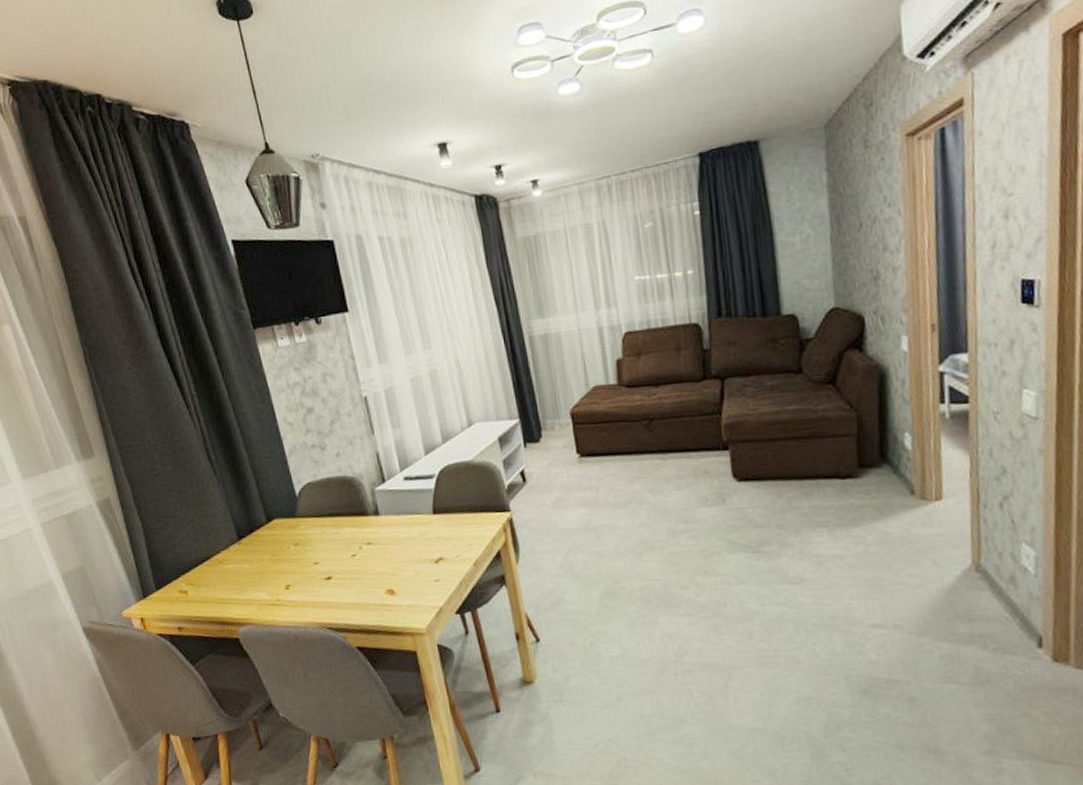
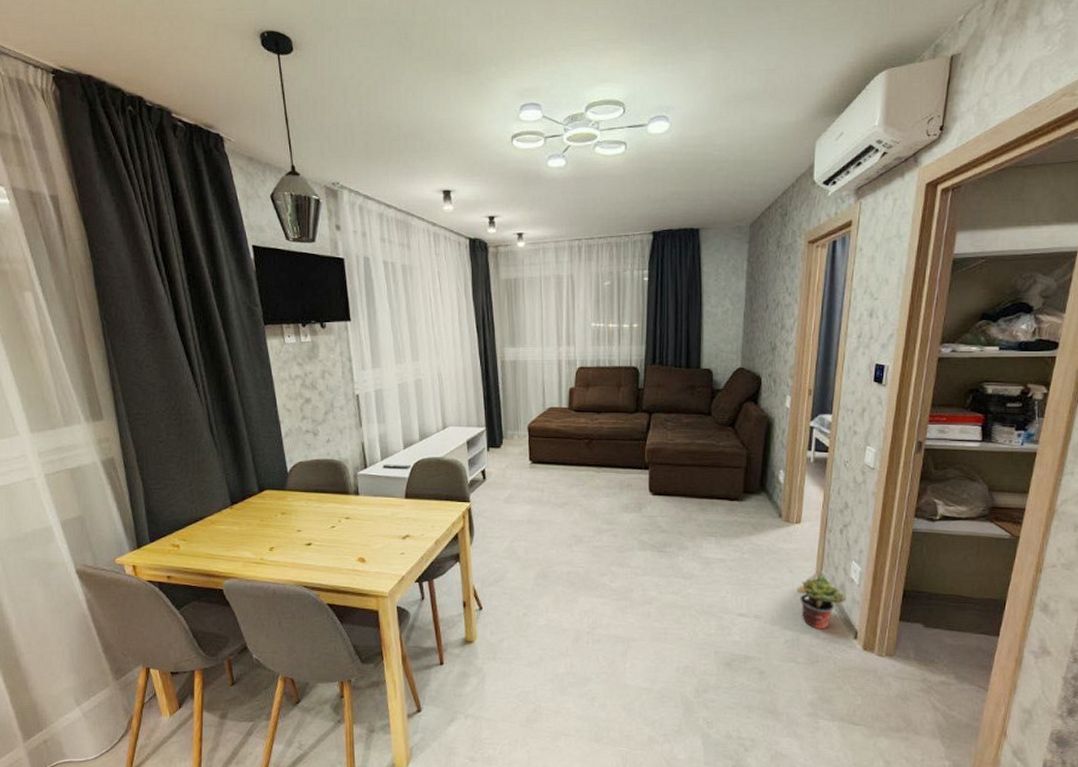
potted plant: none [947,566,1021,638] -> present [796,576,847,630]

